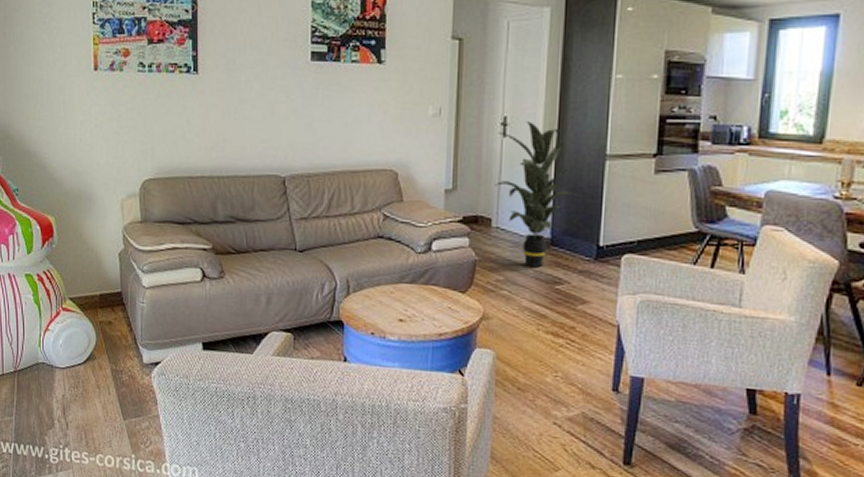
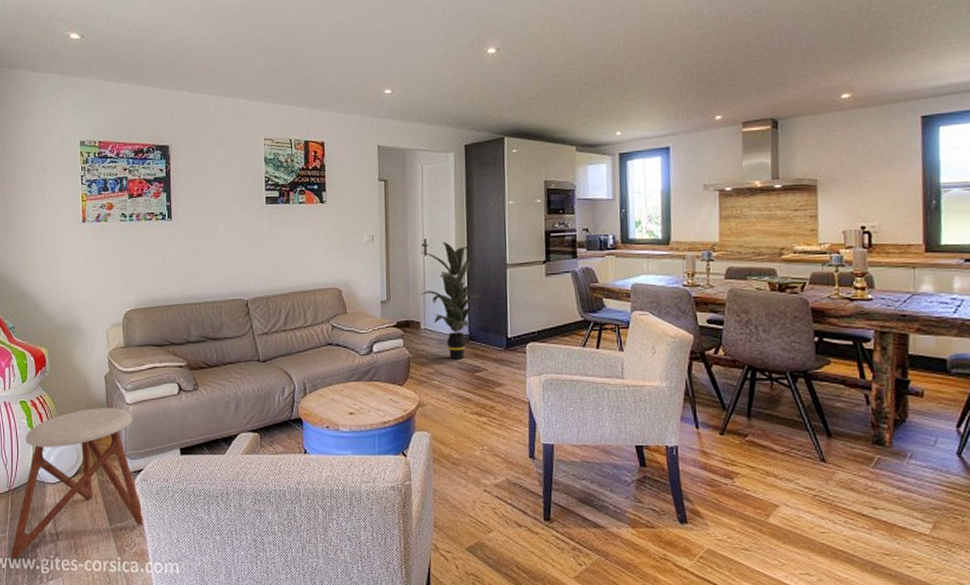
stool: none [17,288,161,446] -> present [10,408,145,560]

